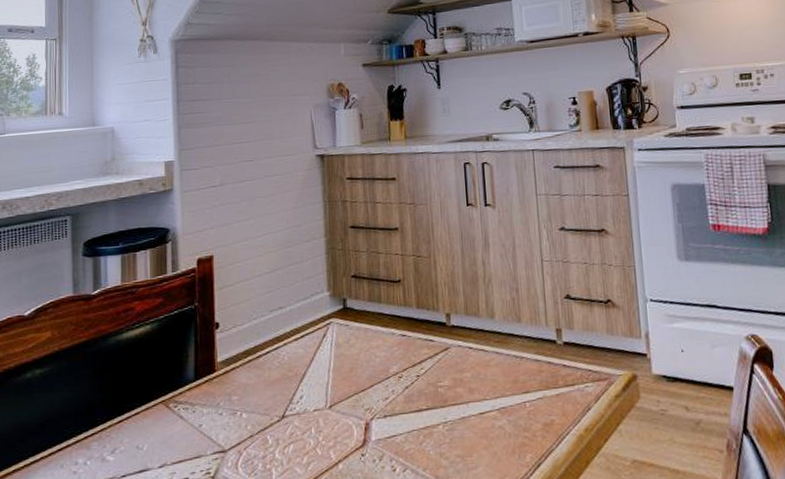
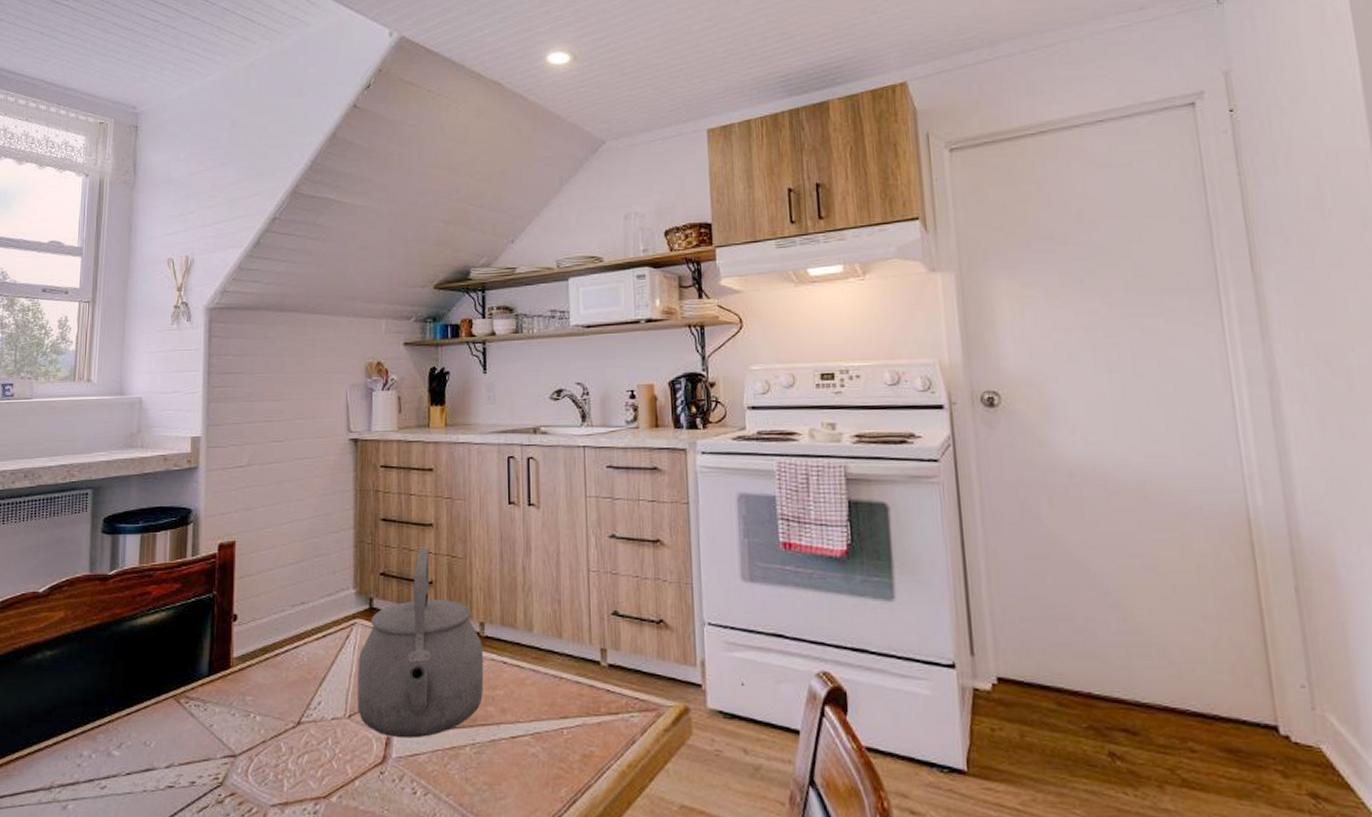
tea kettle: none [335,250,452,423] -> present [358,548,484,739]

